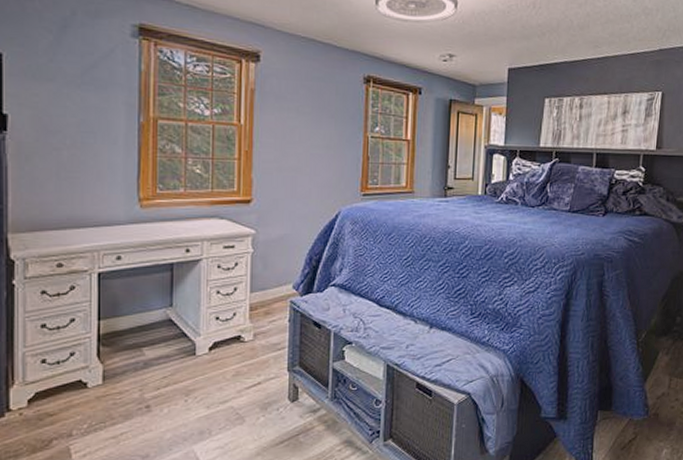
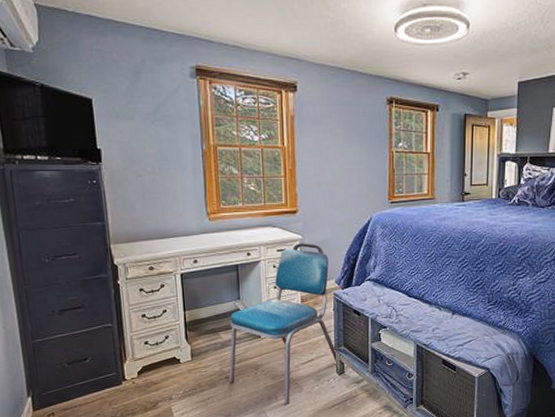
dining chair: none [151,239,292,442] -> present [229,243,338,406]

